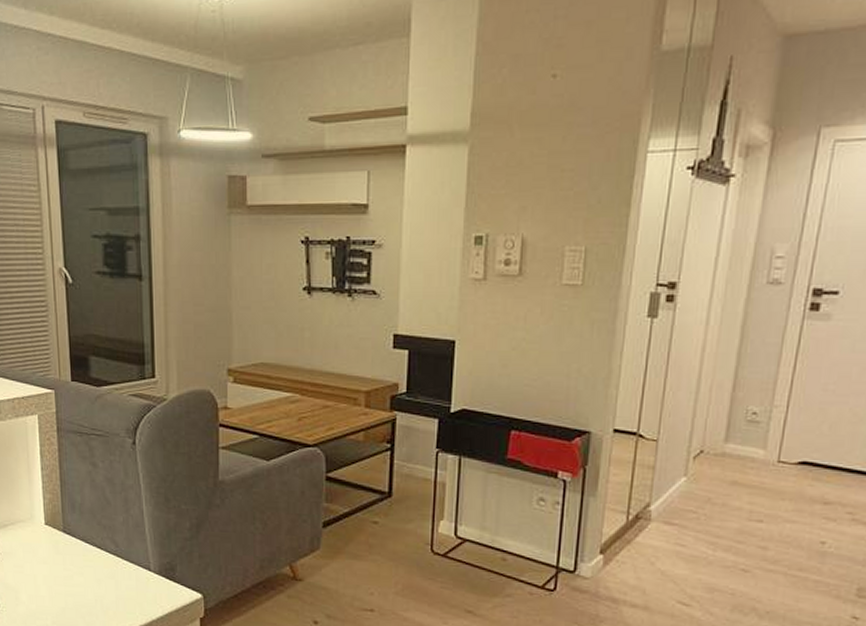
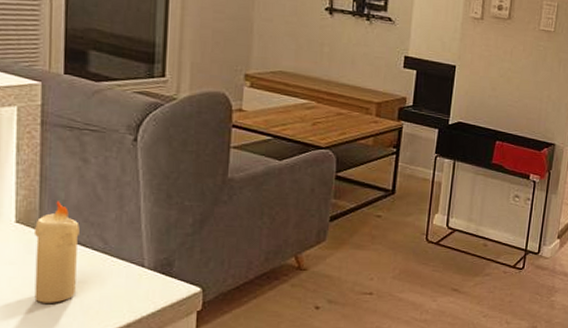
candle: none [59,504,96,602] -> present [33,201,80,303]

